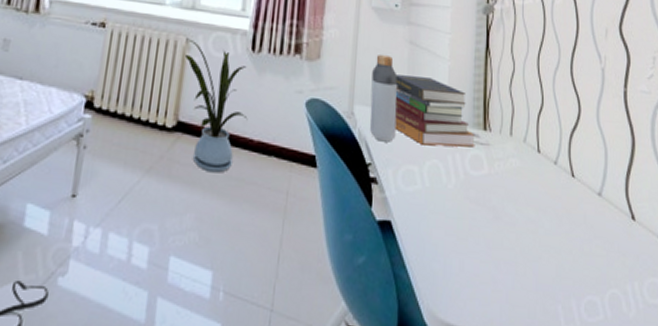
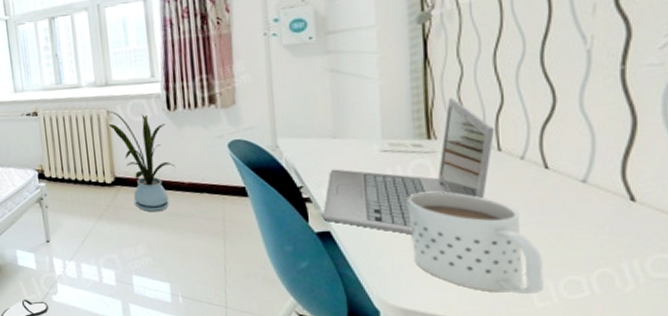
bottle: present [370,53,397,142] -> none [292,87,326,166]
laptop: none [386,90,536,234] -> present [323,96,495,235]
books: present [394,75,475,148] -> none [319,100,418,163]
mug: none [463,186,569,315] -> present [408,191,543,295]

